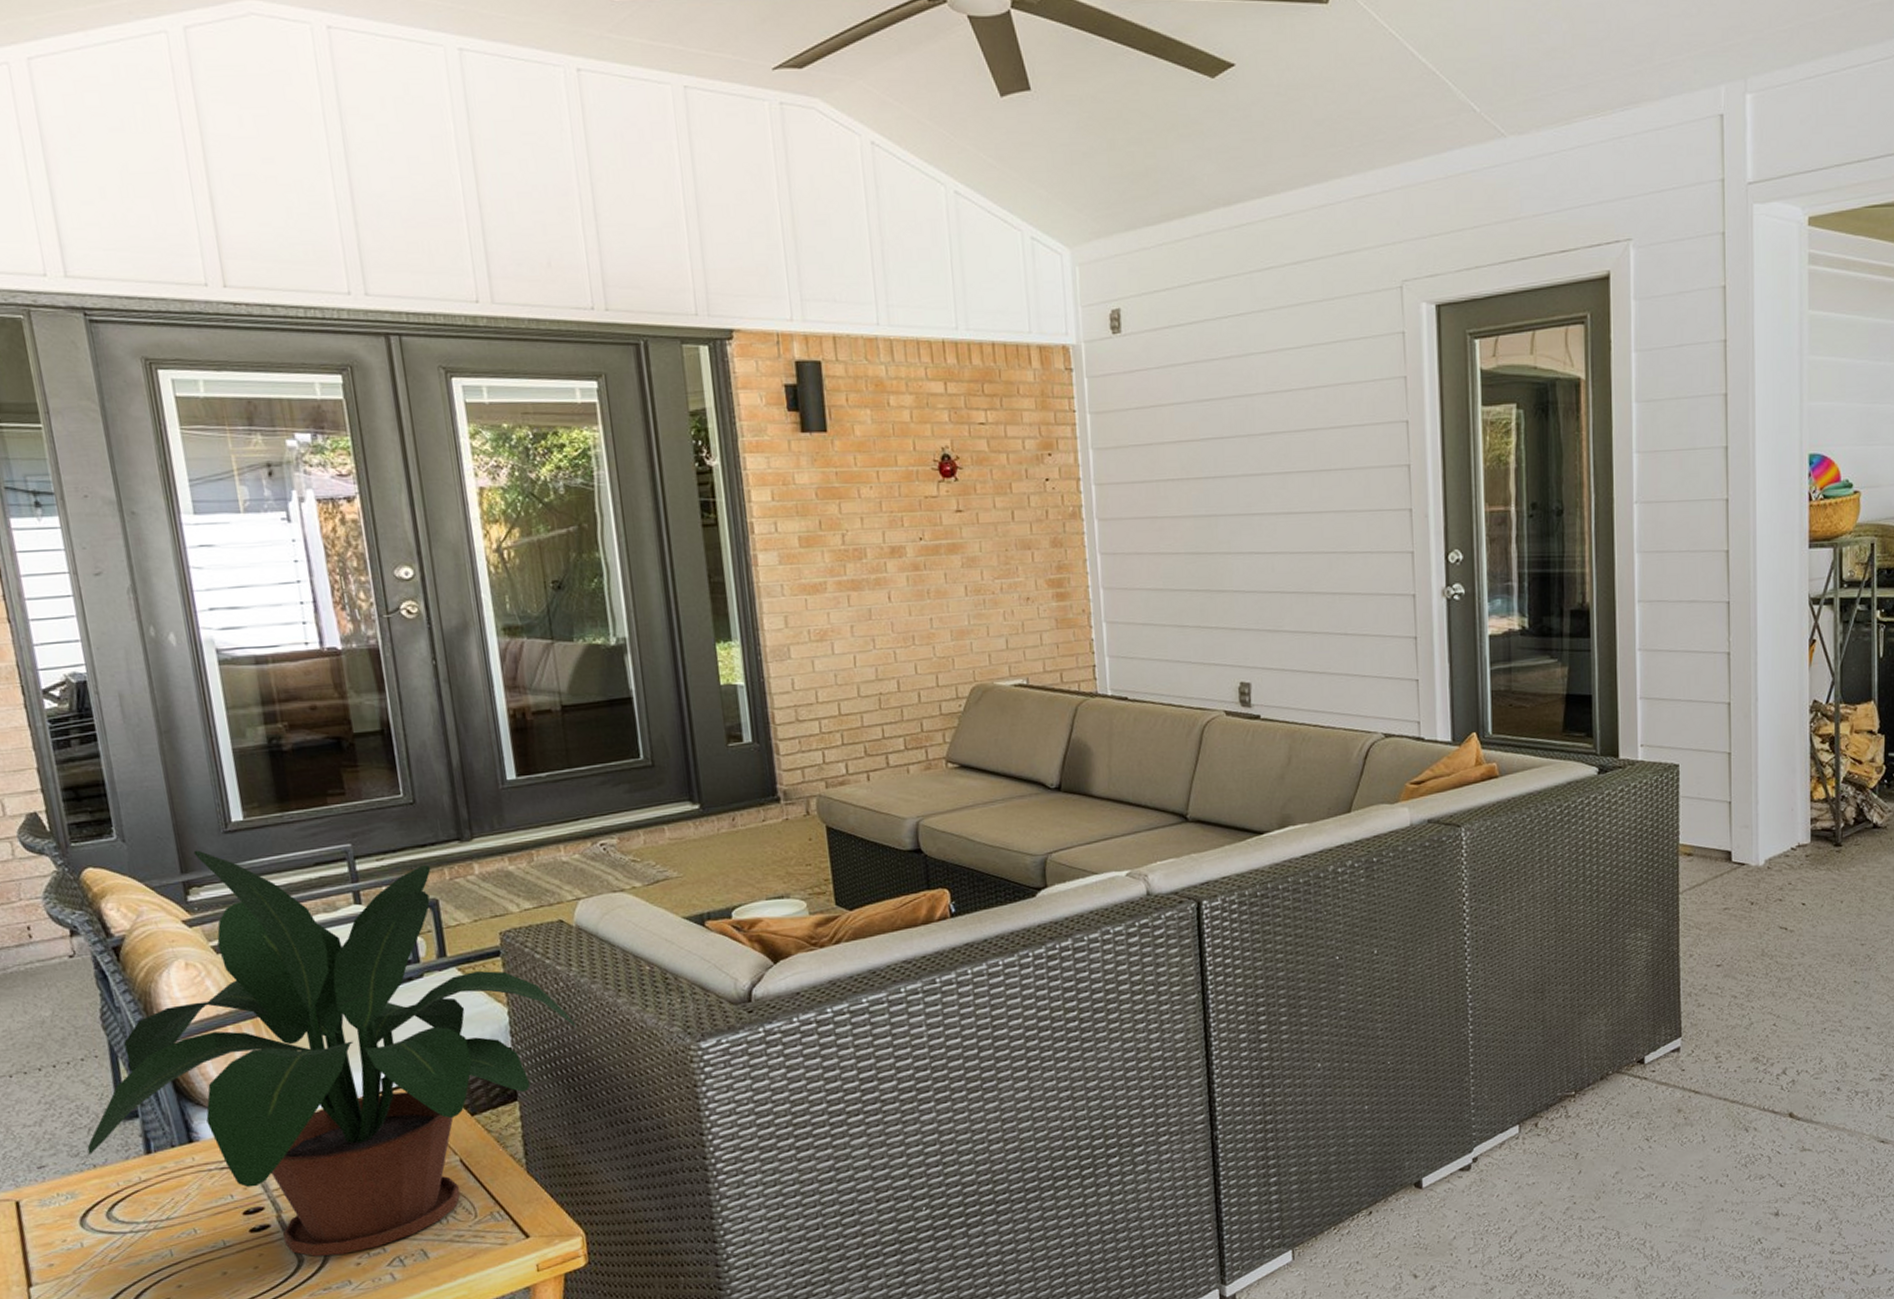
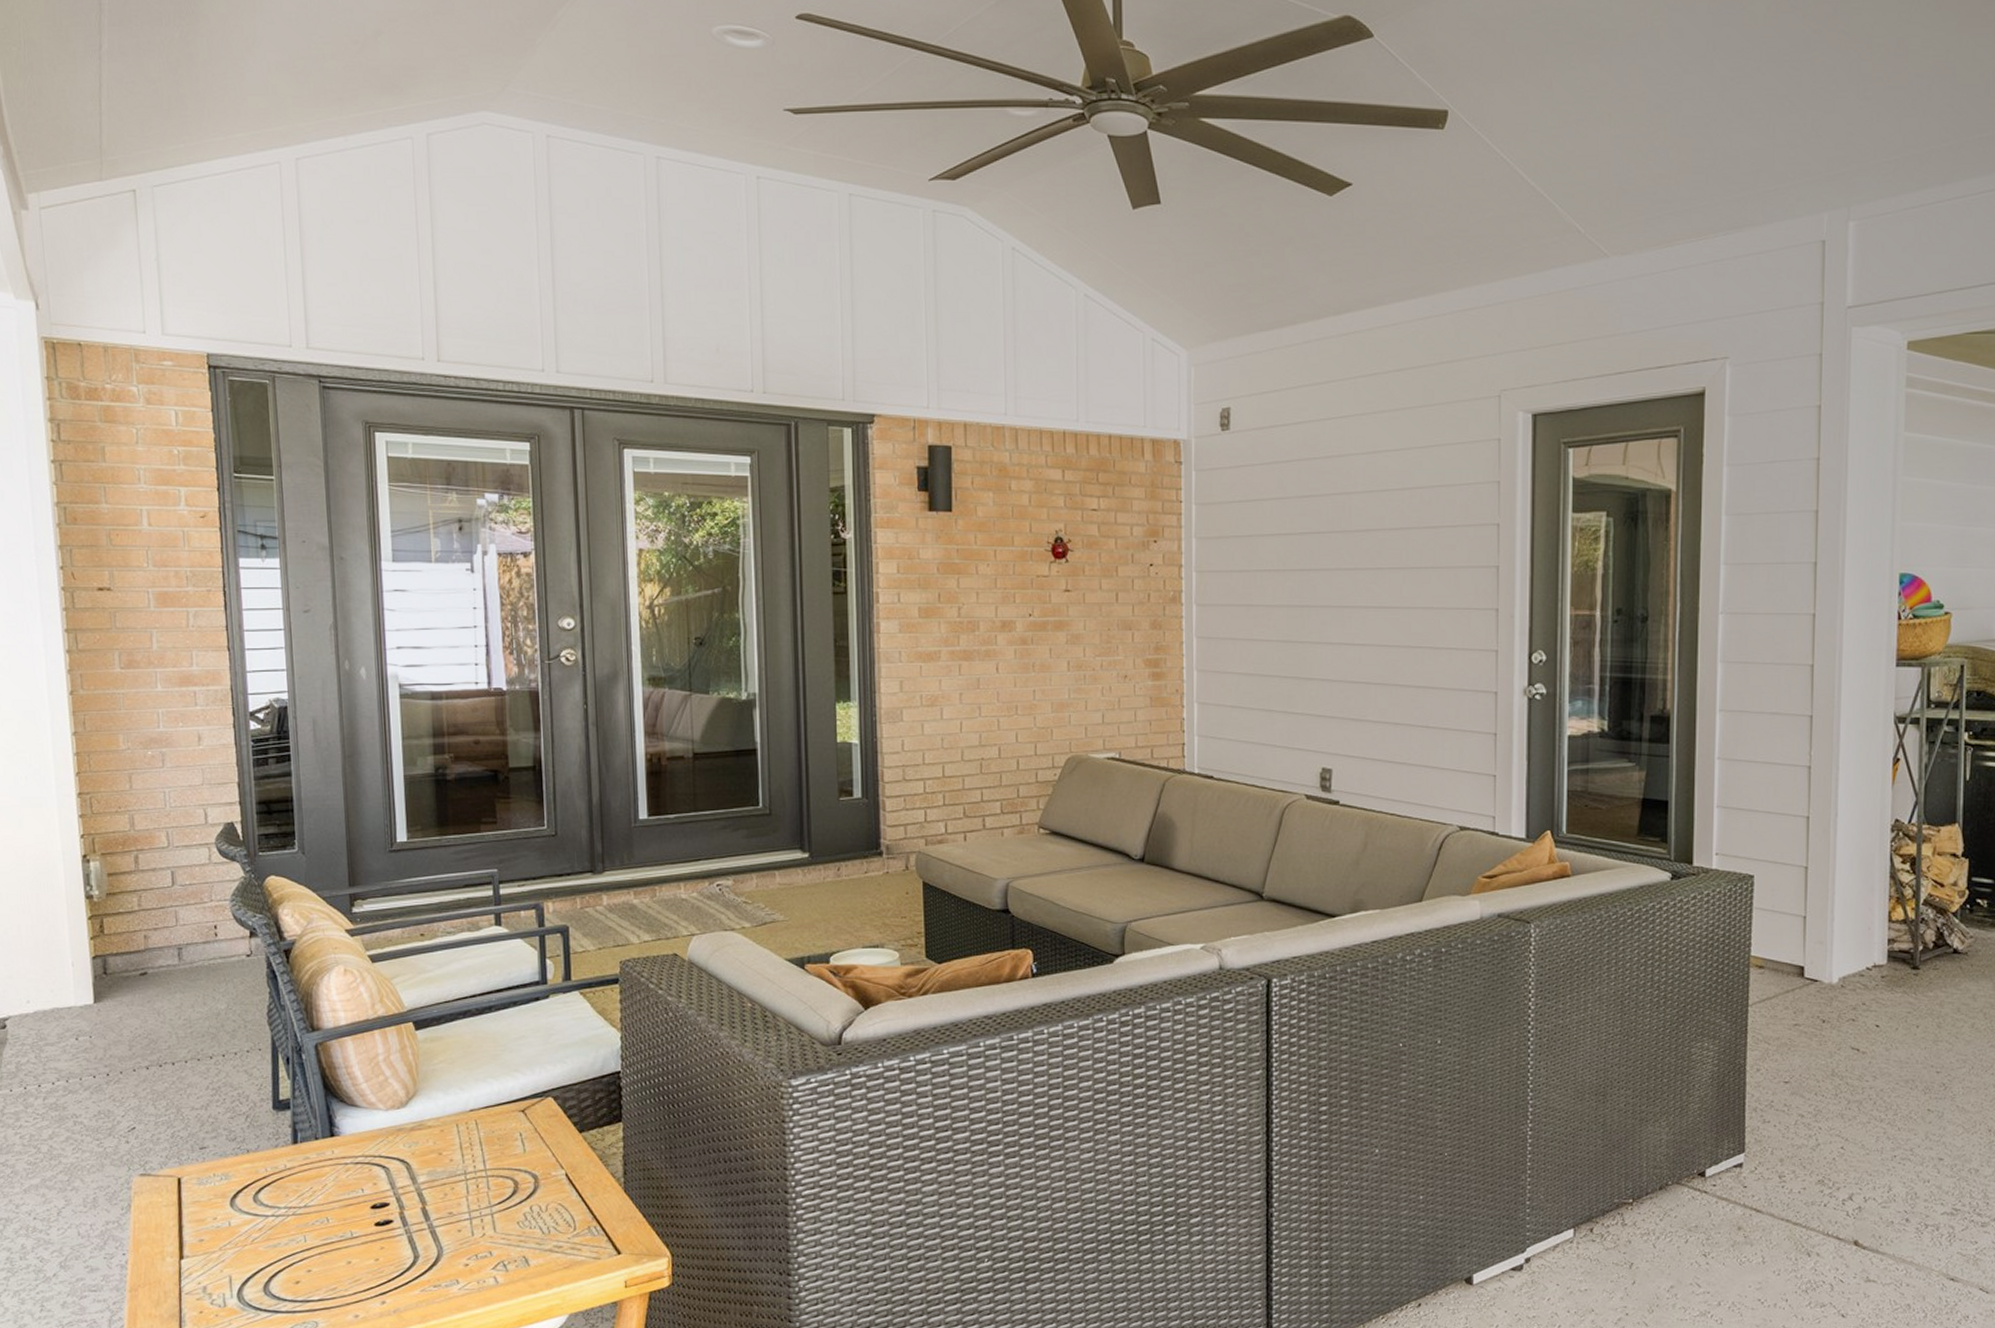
potted plant: present [87,850,576,1257] -> none [243,866,680,1254]

